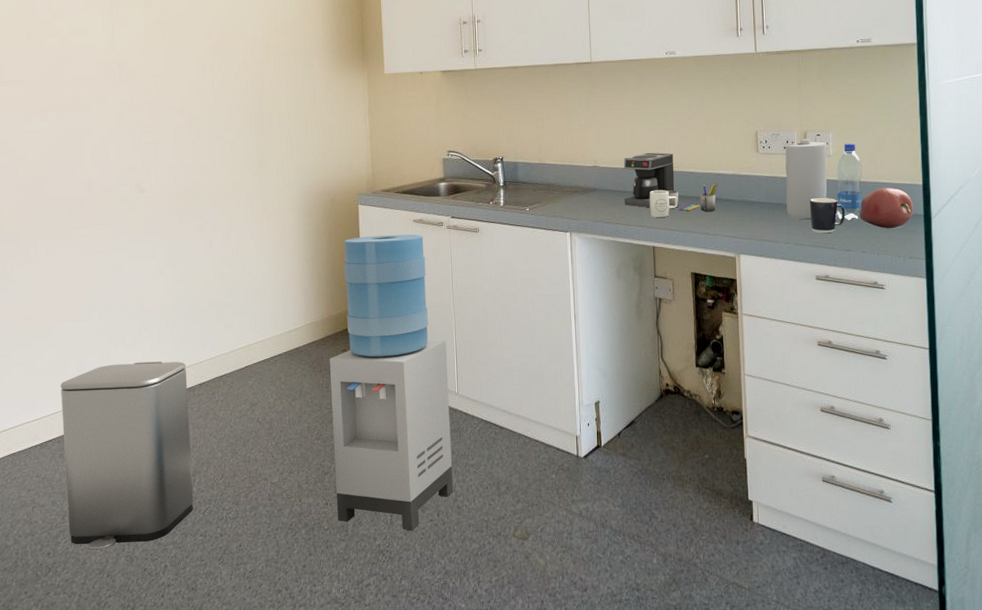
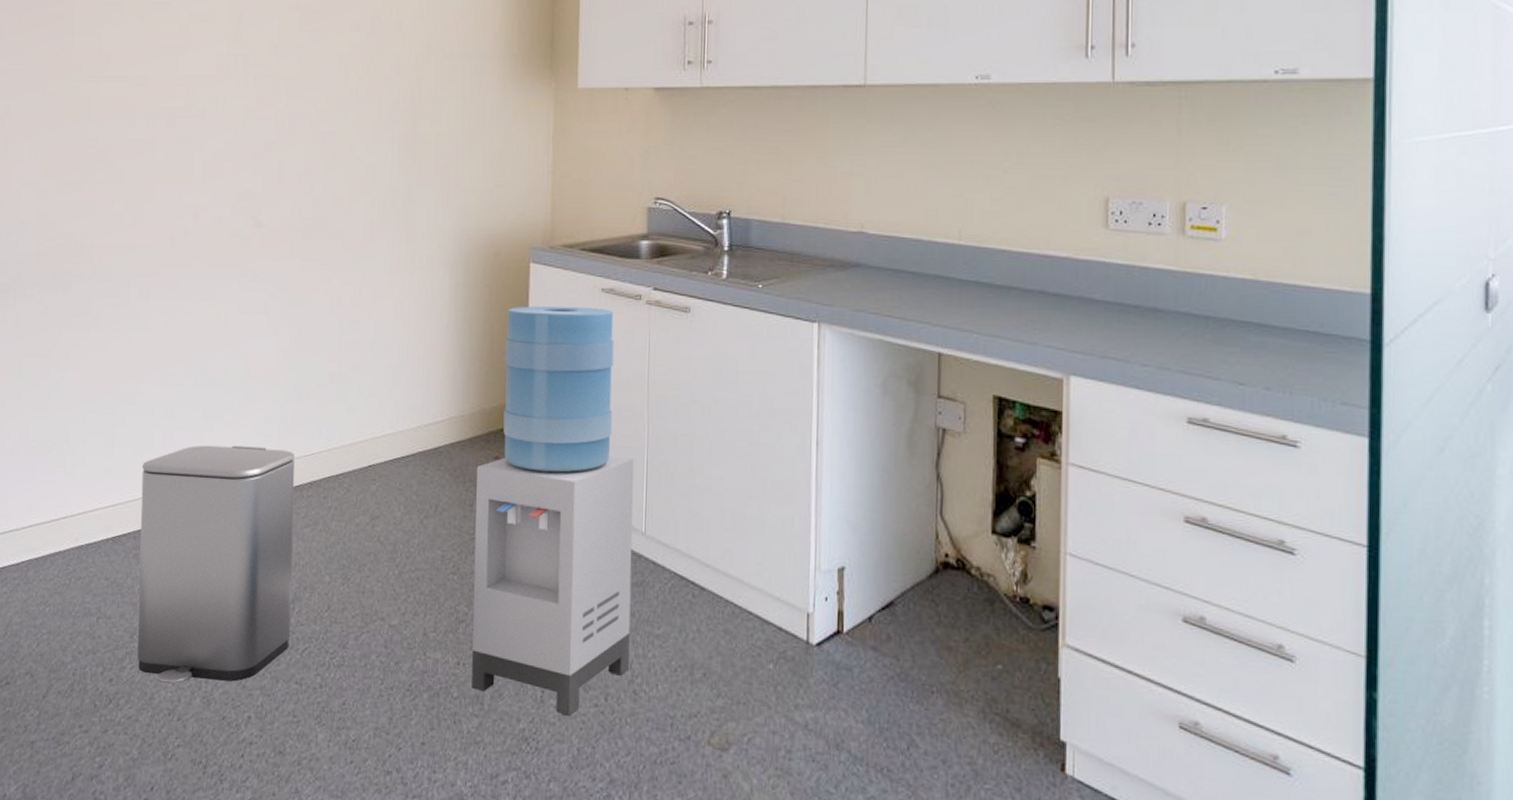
coffee maker: present [623,152,718,212] -> none [901,217,1043,310]
mug: present [649,190,678,217] -> none [936,272,980,312]
paper towel holder: present [785,138,828,219] -> none [1146,212,1218,331]
mug: present [809,197,846,233] -> none [1183,300,1242,355]
bottle: present [836,143,862,220] -> none [1226,223,1272,339]
fruit: present [860,188,914,228] -> none [1264,294,1354,356]

